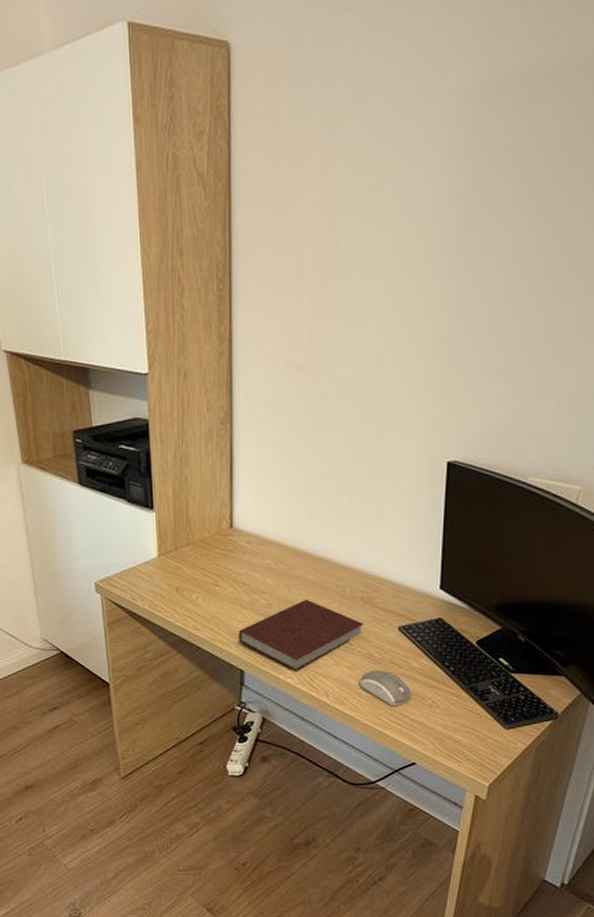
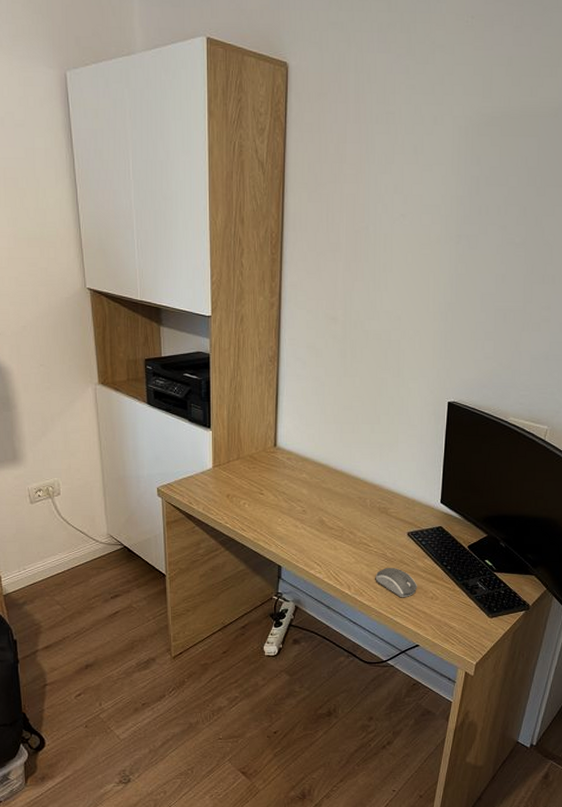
notebook: present [239,599,364,672] -> none [278,507,381,568]

